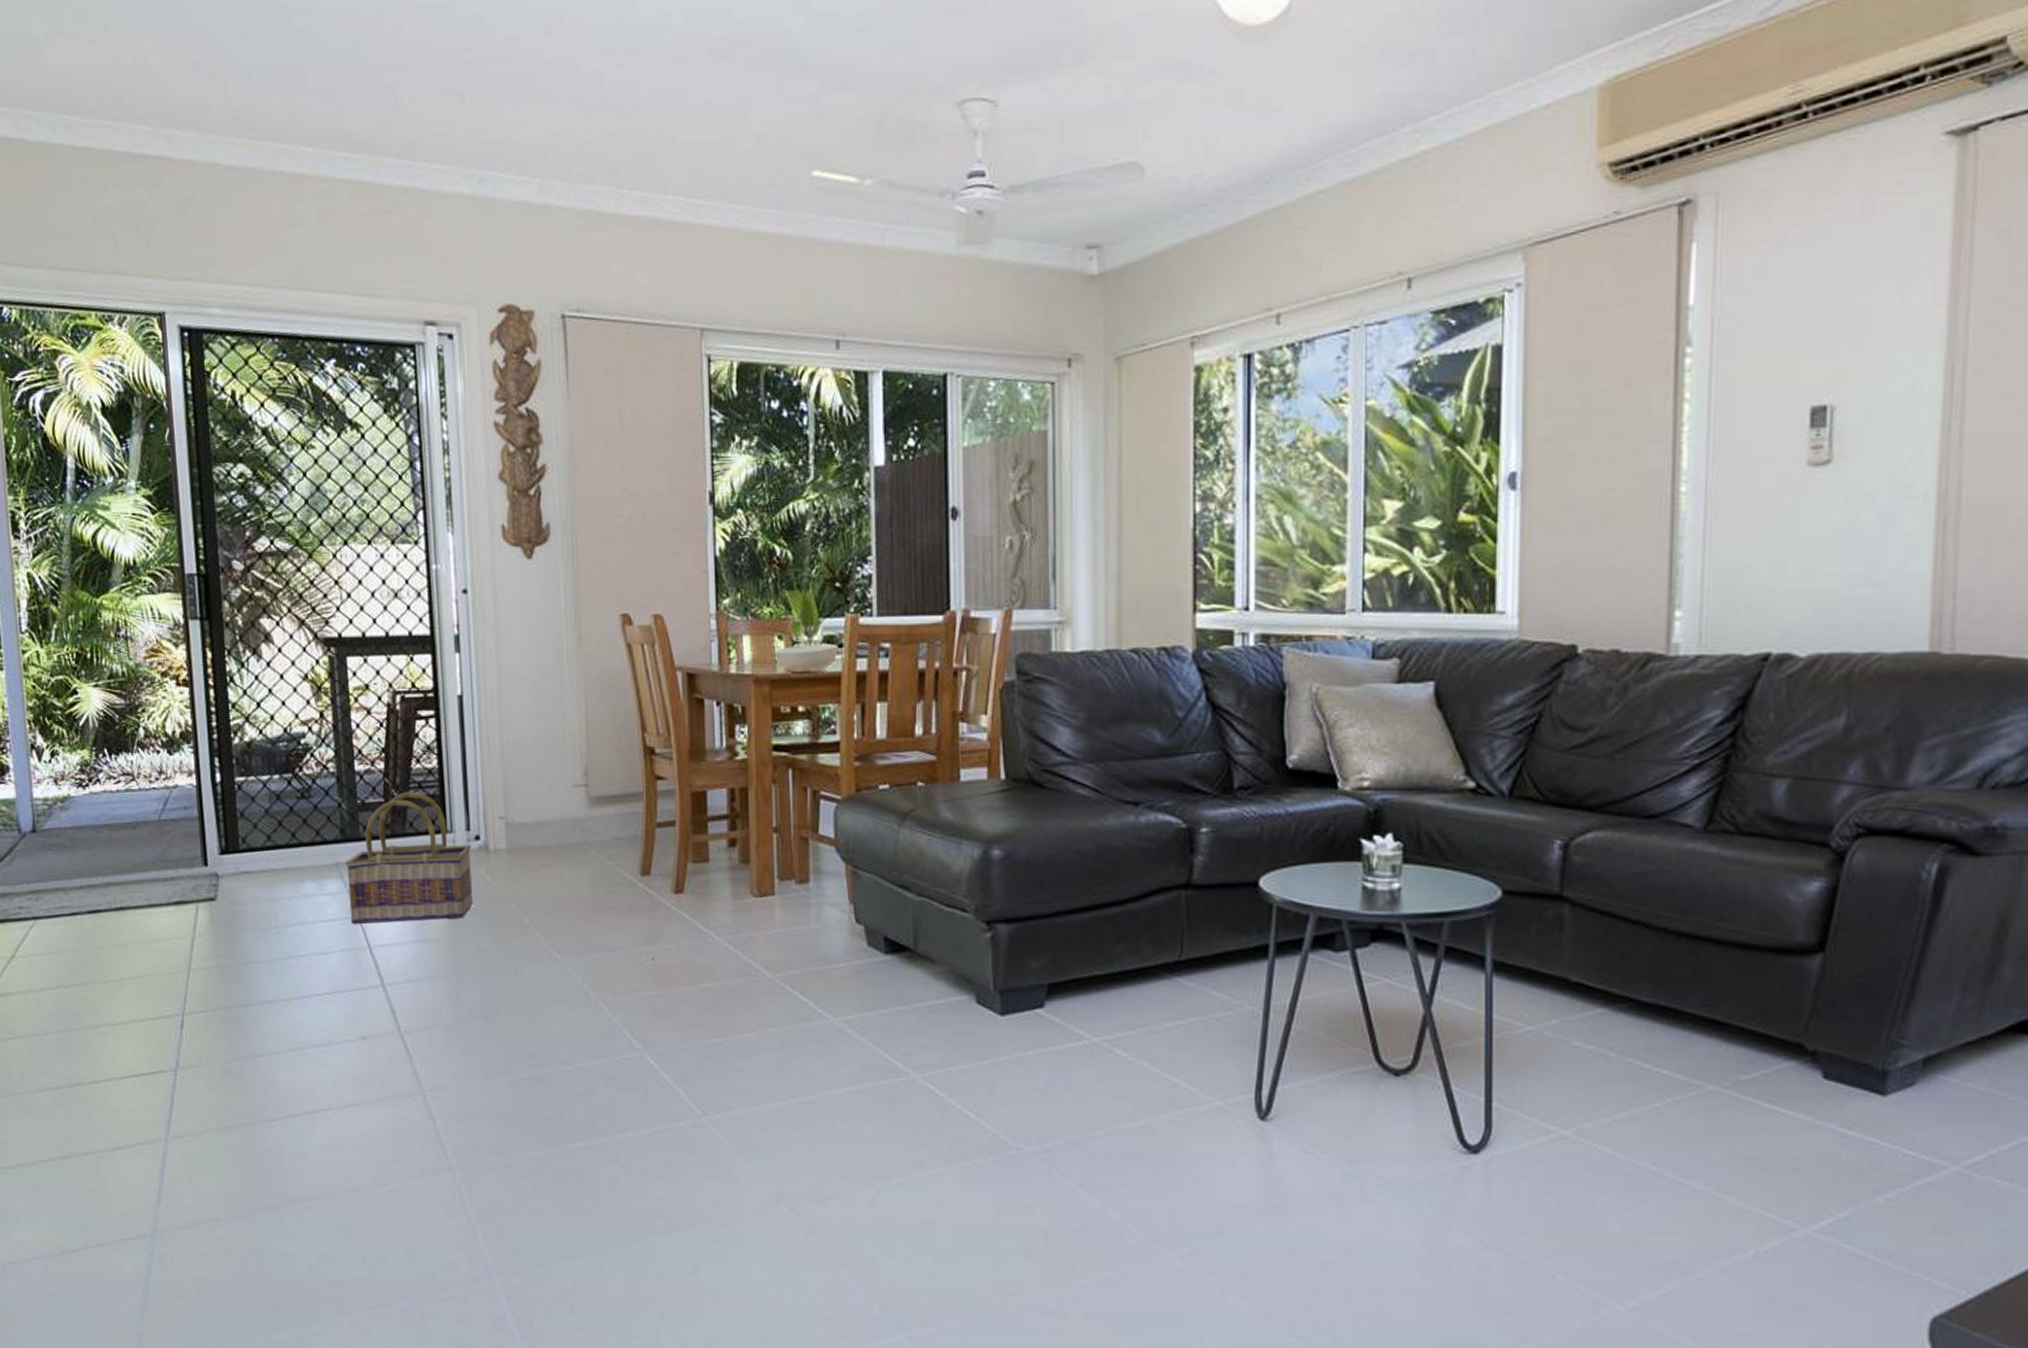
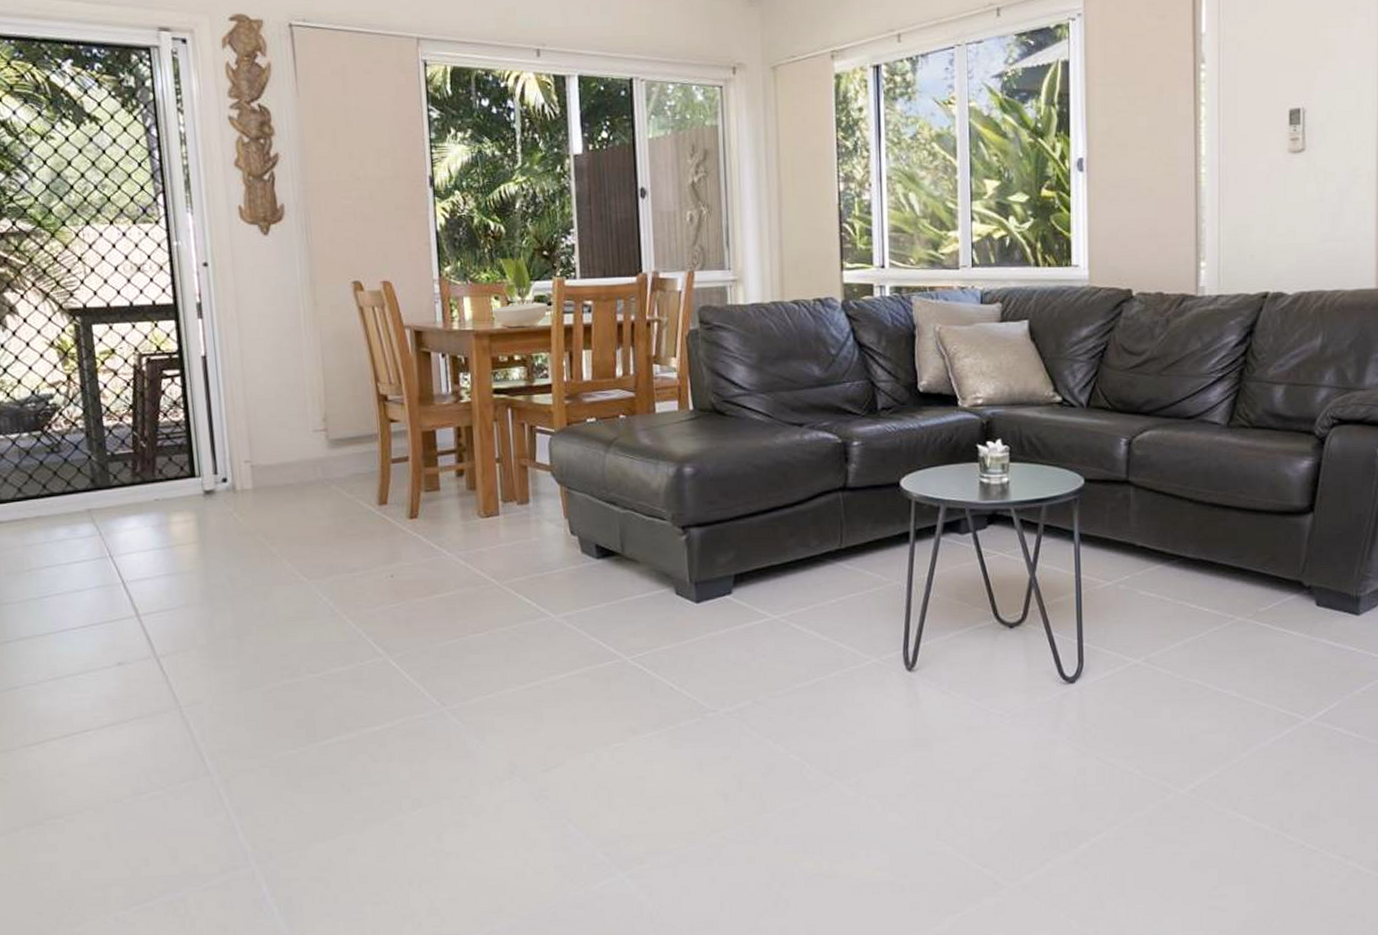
basket: present [345,792,473,925] -> none [97,442,222,564]

